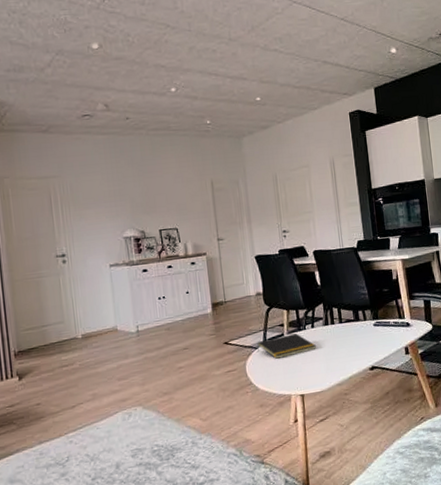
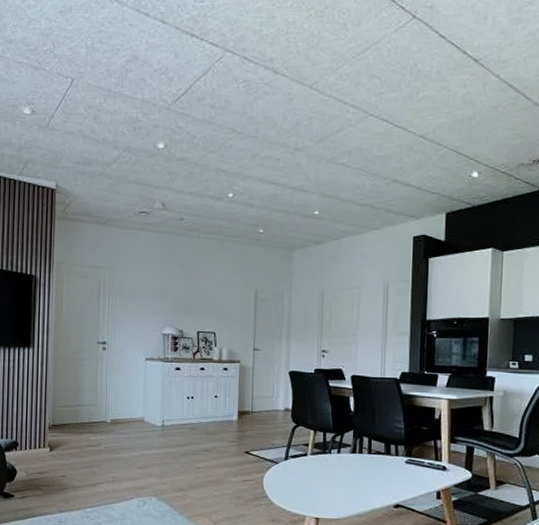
notepad: present [257,333,317,359] -> none [277,455,340,478]

